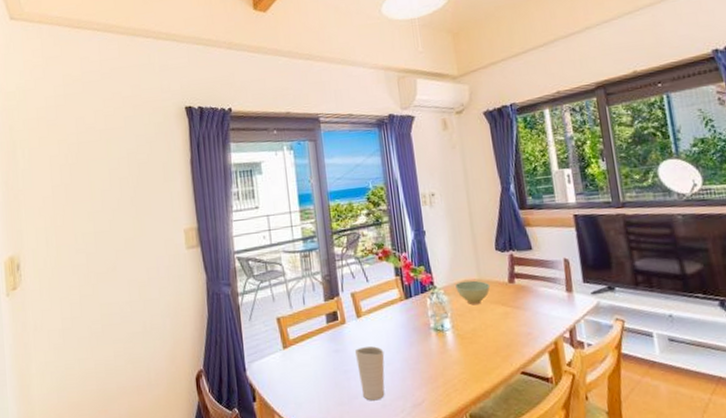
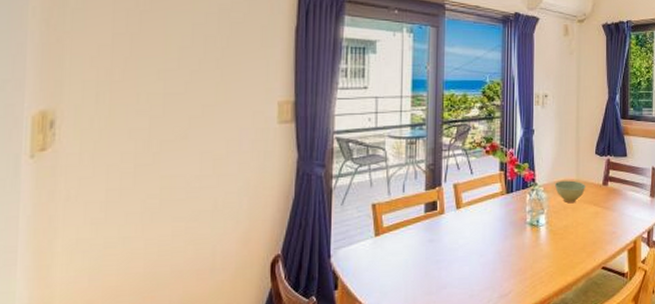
cup: present [355,346,385,401] -> none [450,238,479,291]

